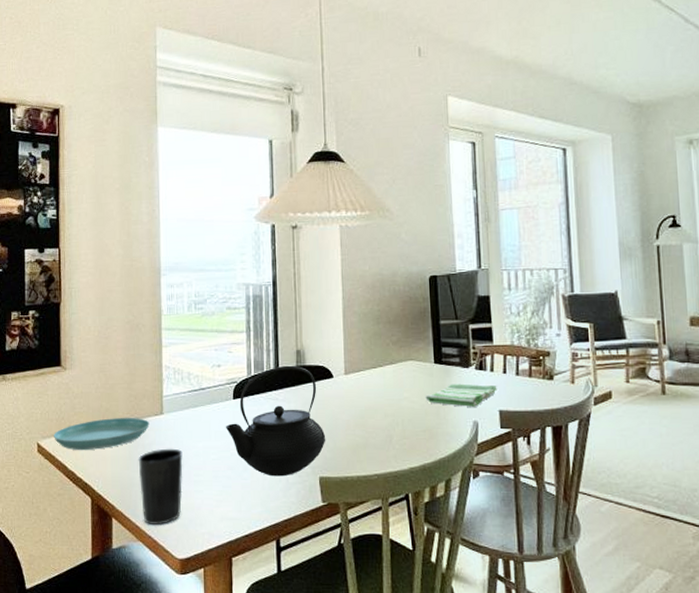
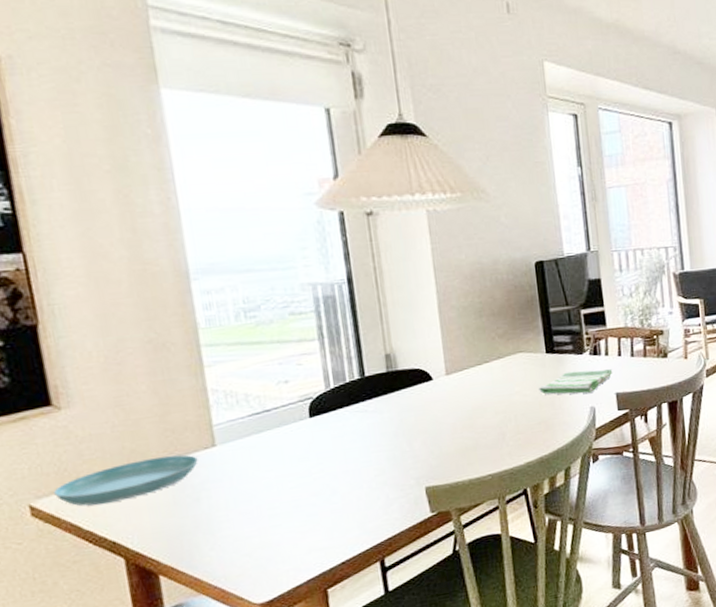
cup: present [138,448,183,526] -> none [187,483,255,574]
teapot: present [225,365,326,477] -> none [302,372,430,496]

